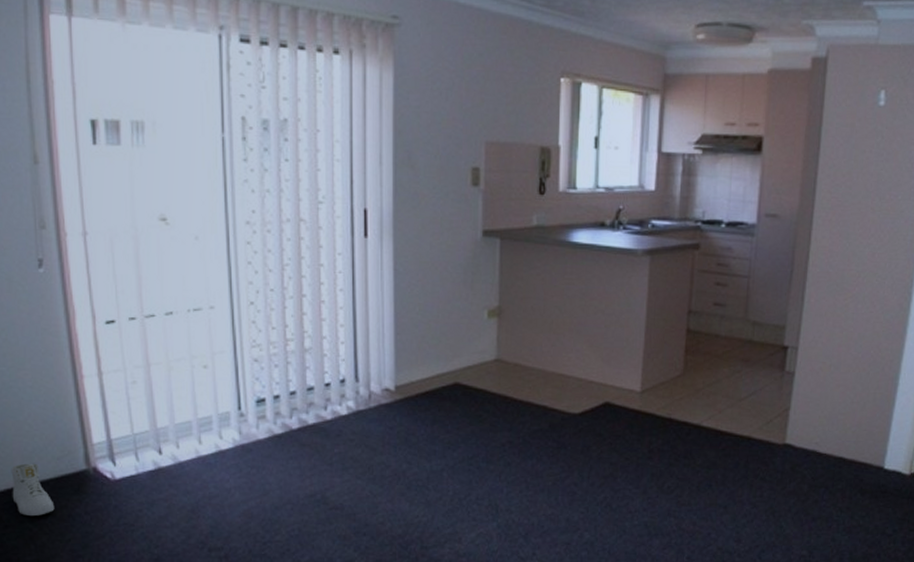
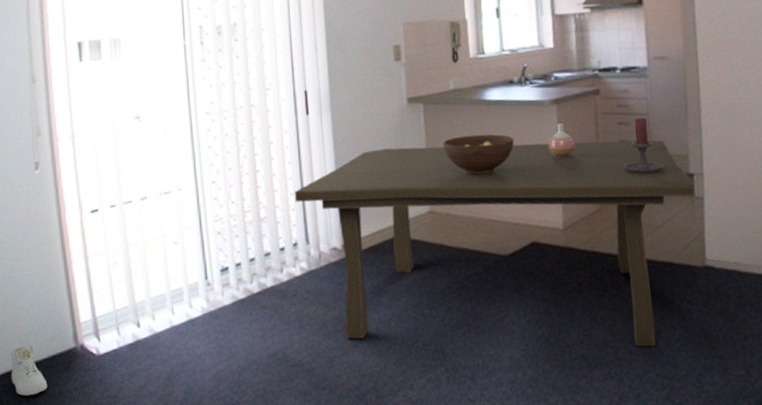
dining table: none [345,285,787,520] -> present [294,140,695,347]
fruit bowl: none [518,280,598,325] -> present [442,134,514,176]
vase: none [635,277,665,316] -> present [548,123,575,158]
candle holder: none [714,280,757,342] -> present [623,117,663,174]

